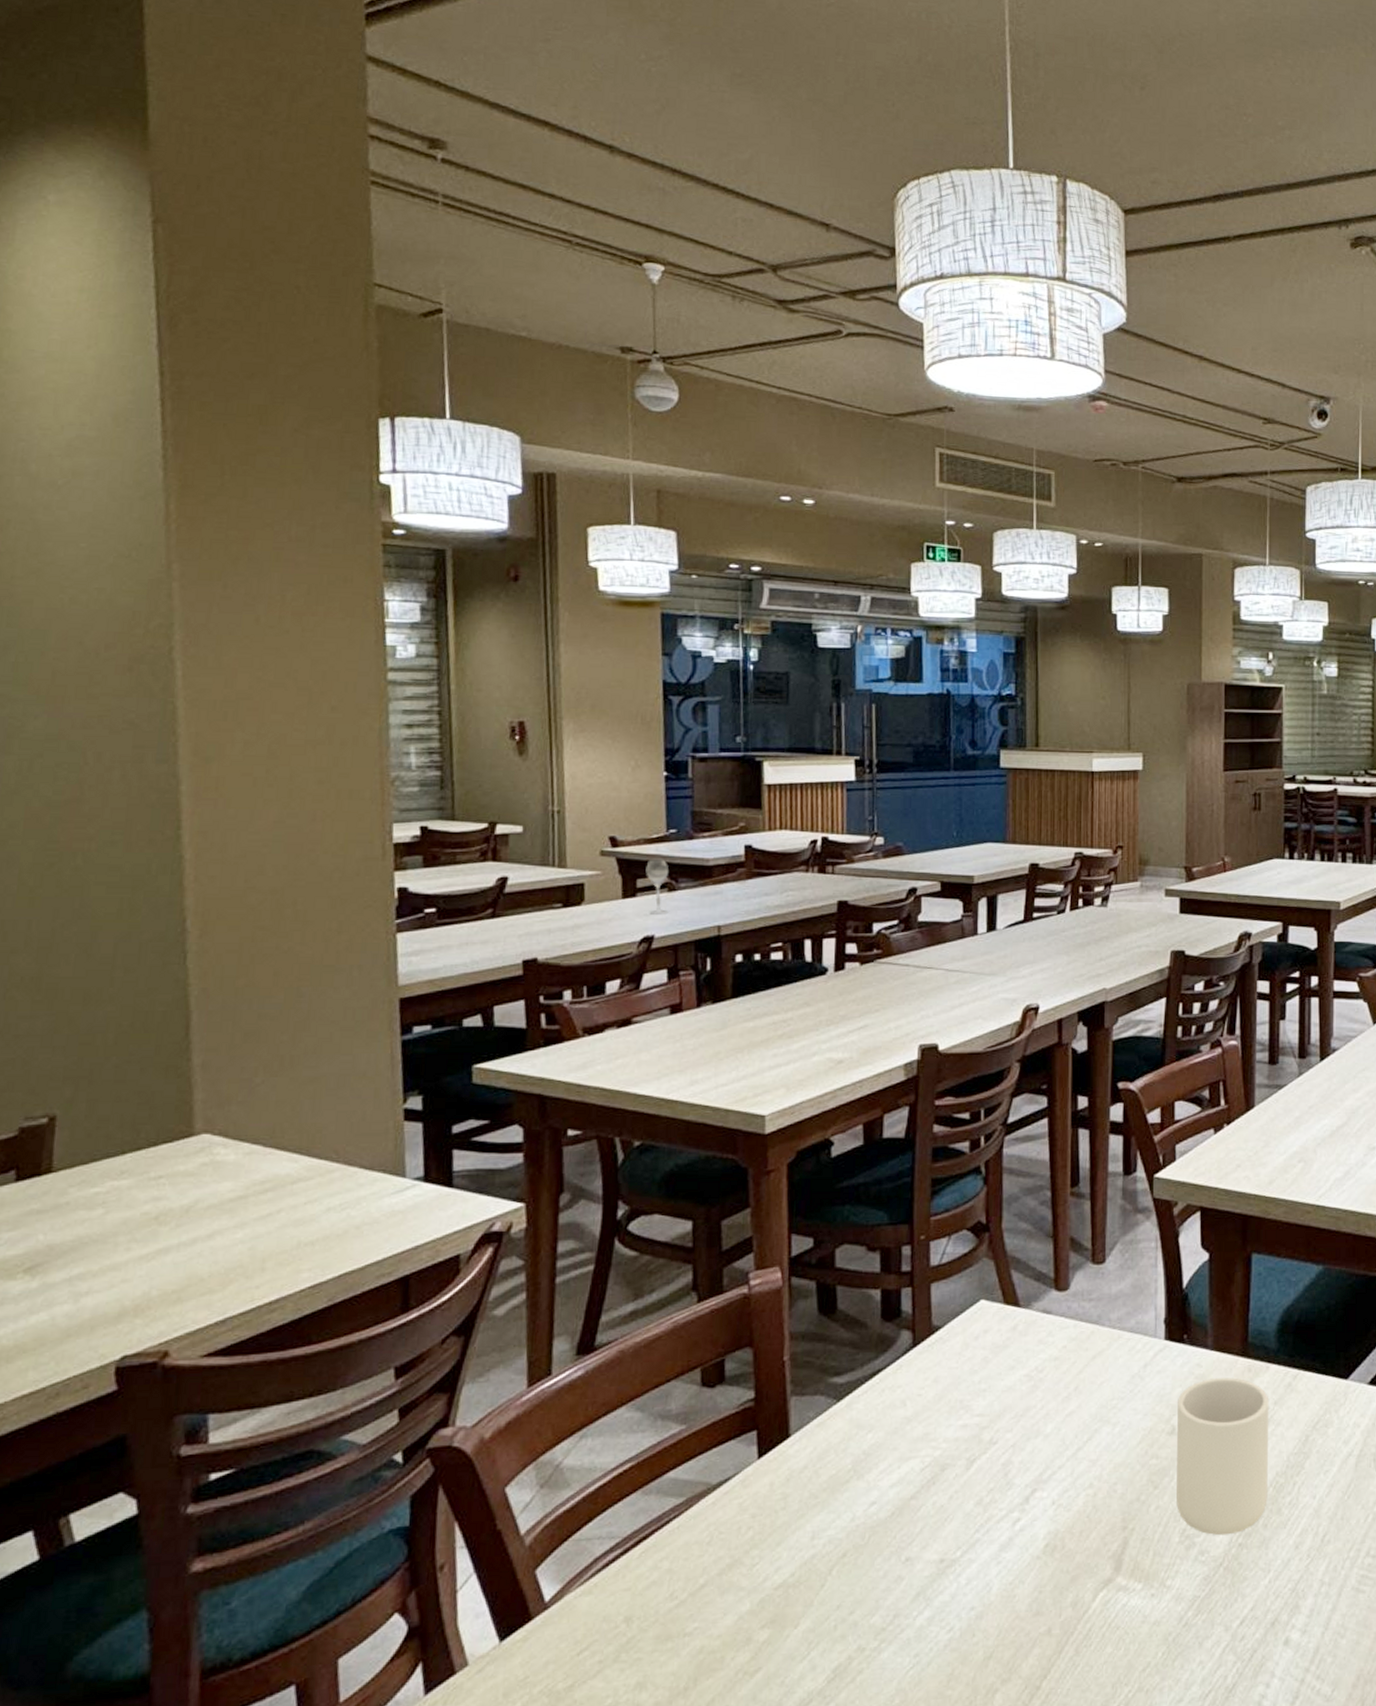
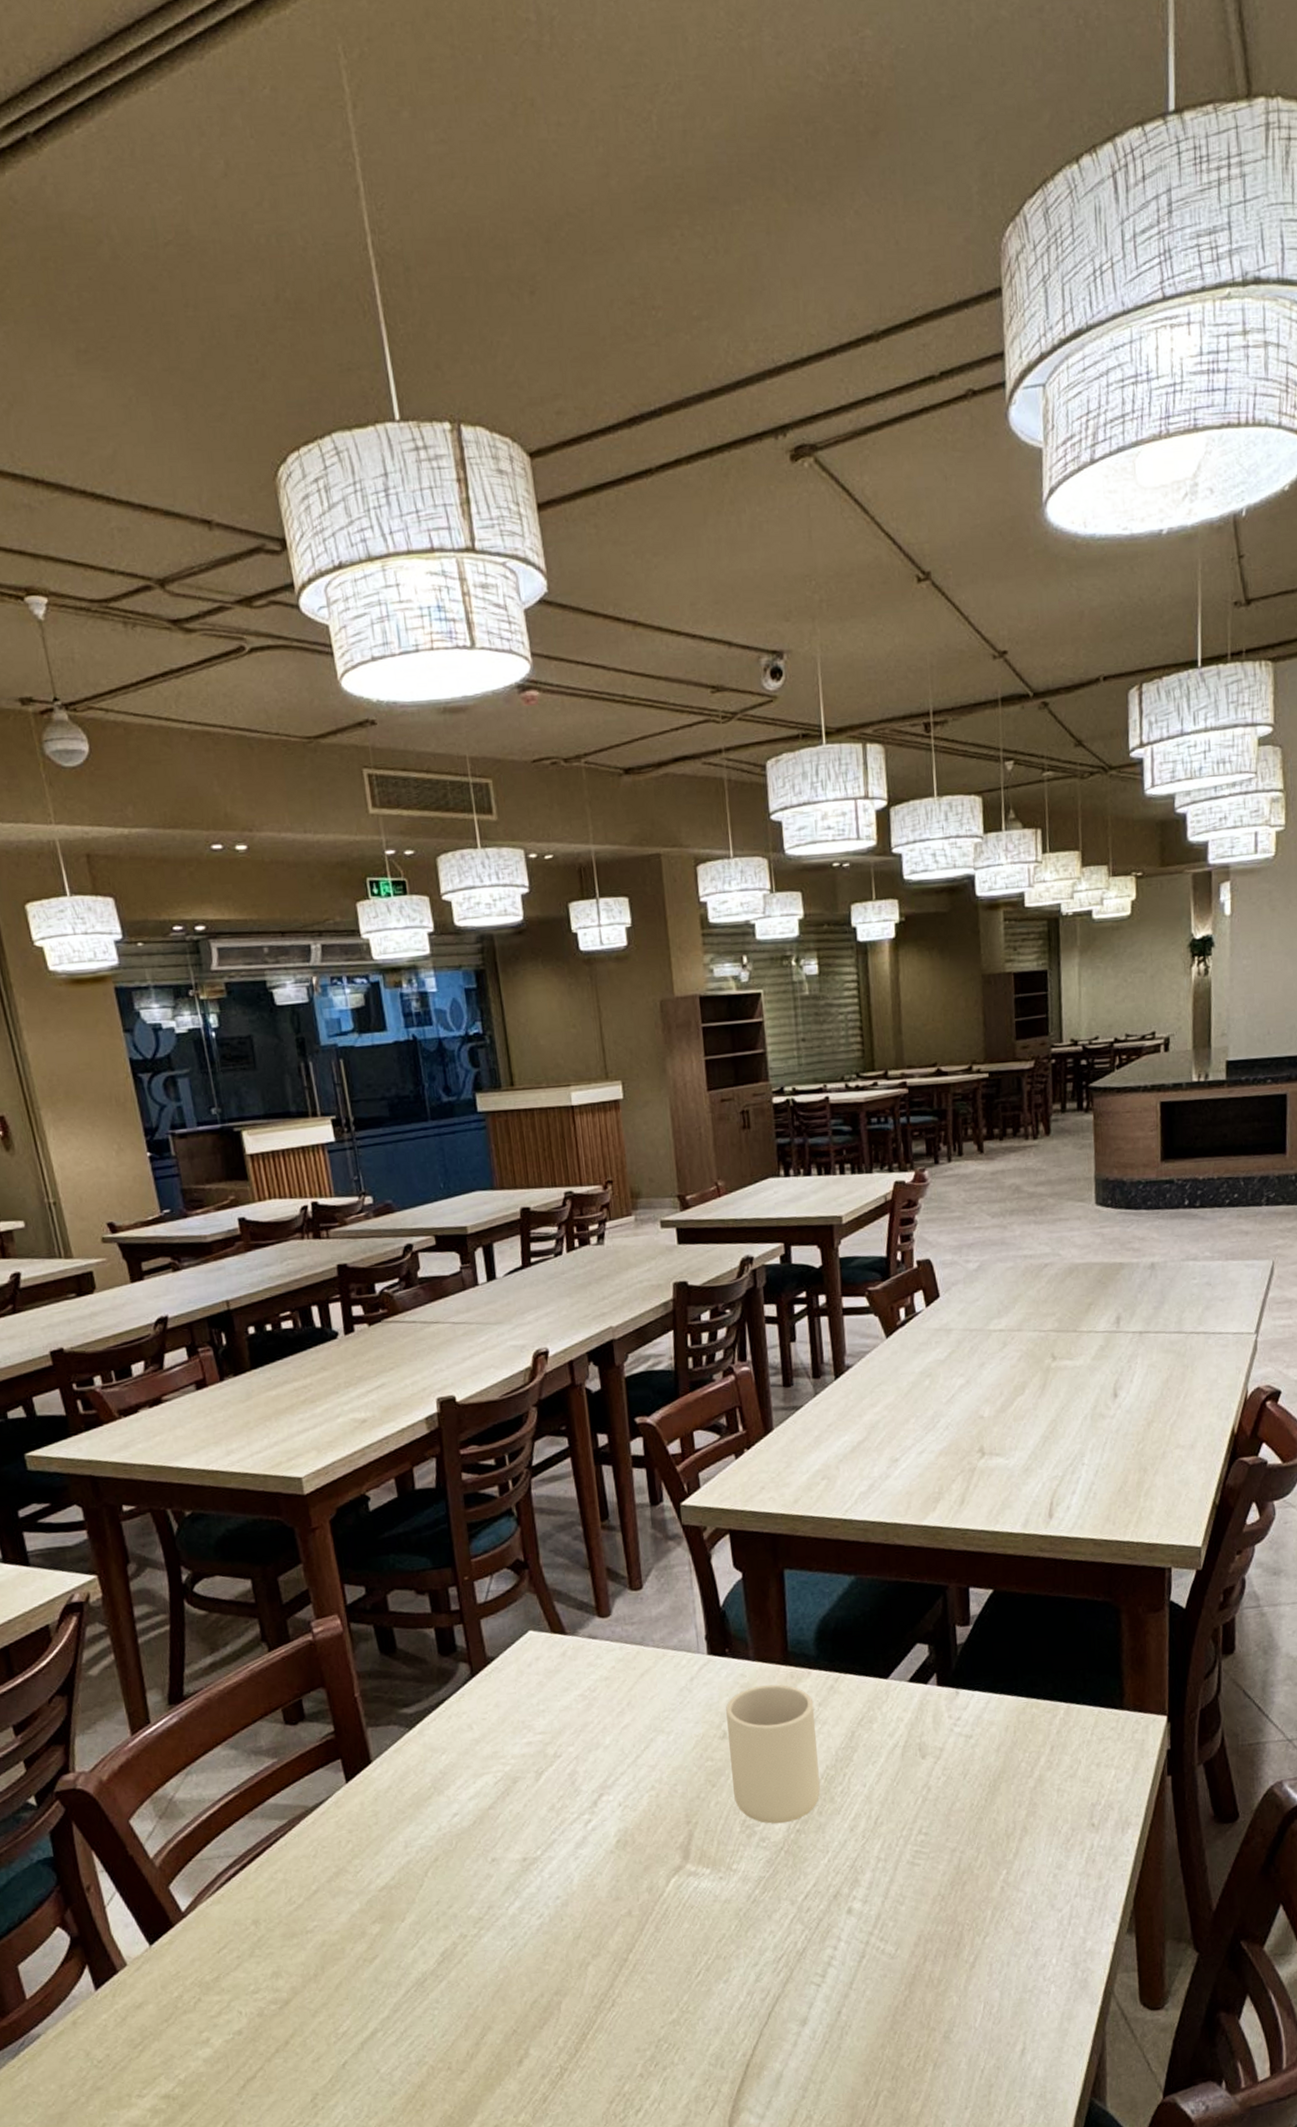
wineglass: present [645,859,669,914] -> none [147,1240,177,1296]

